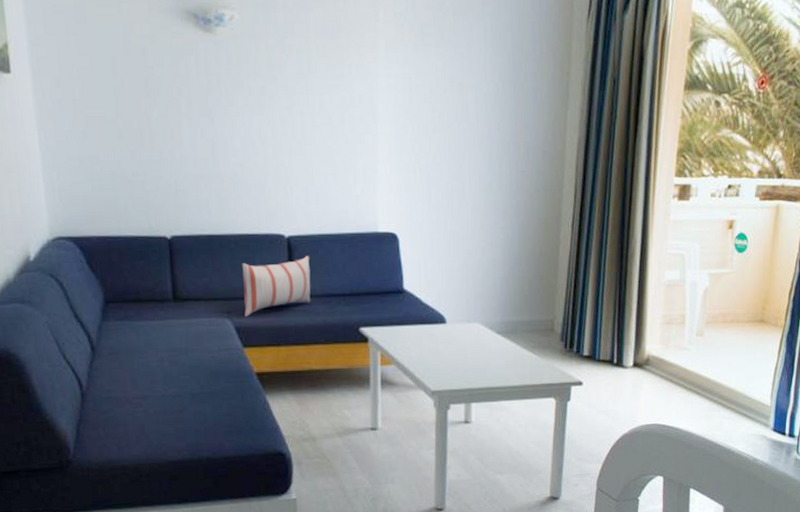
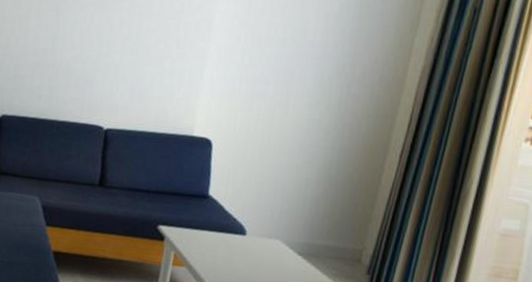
pillow: present [242,255,311,317] -> none [53,148,123,198]

